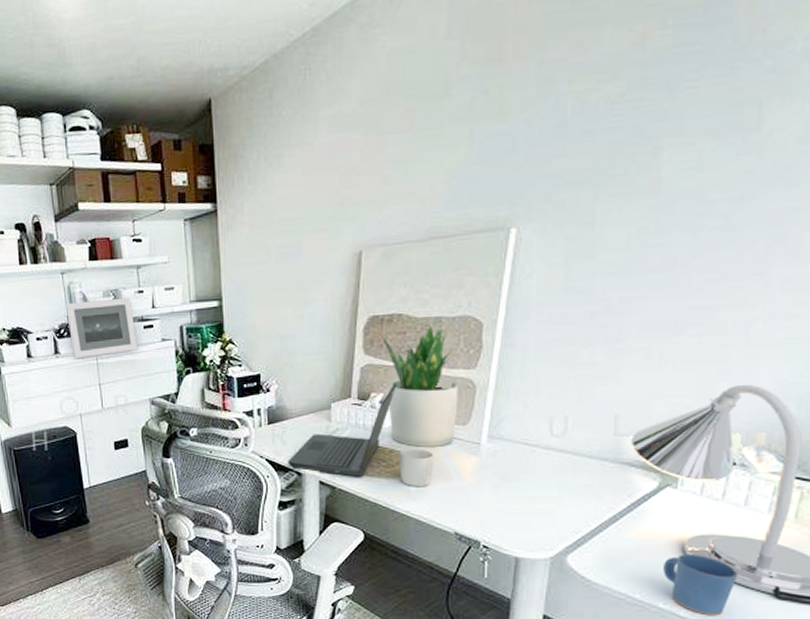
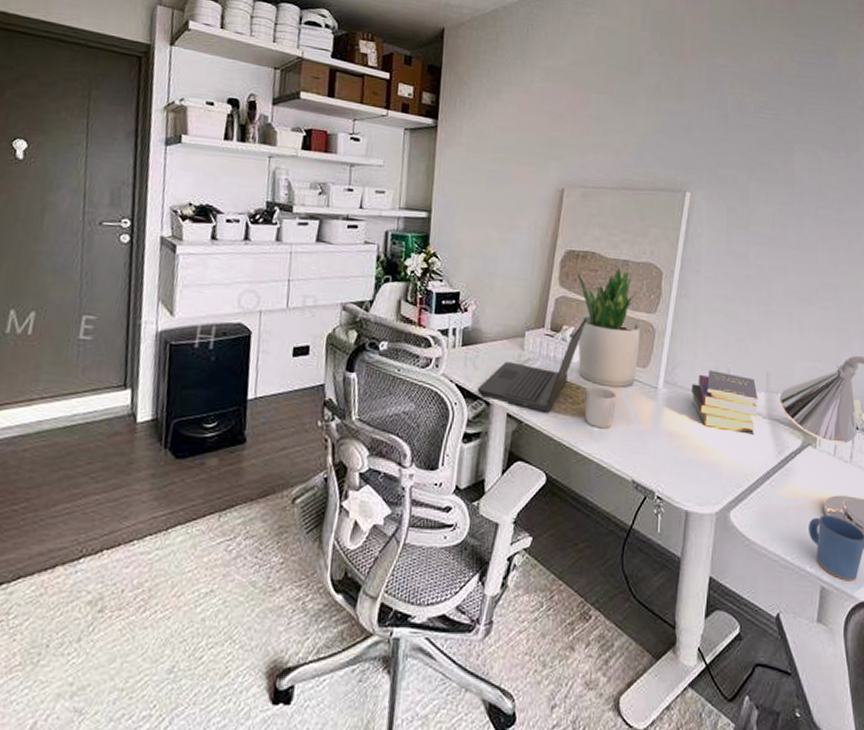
picture frame: present [65,297,139,359] -> none [264,188,339,250]
books: none [519,420,603,481] -> present [690,370,758,435]

